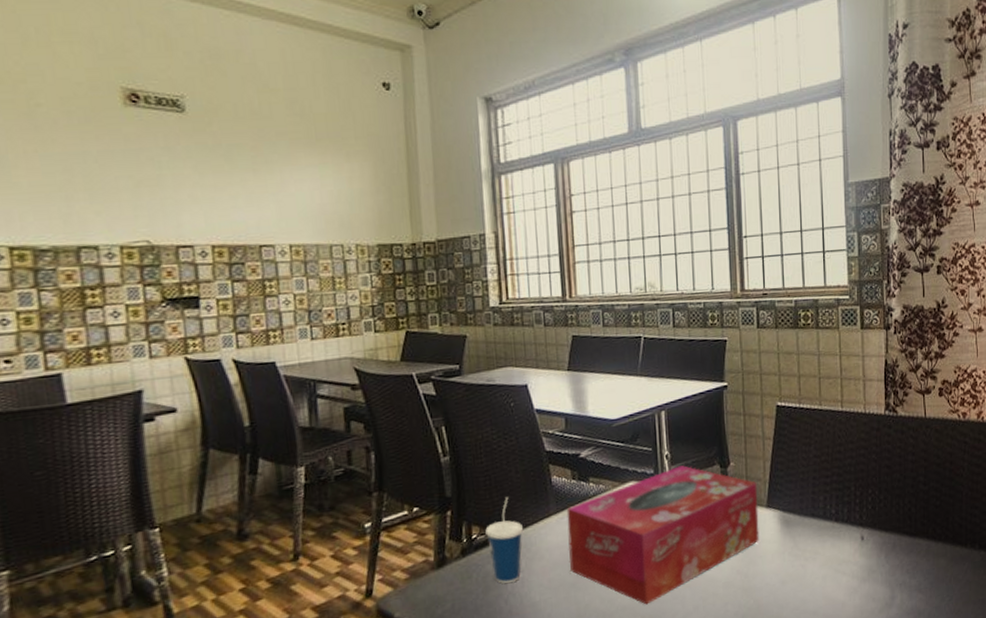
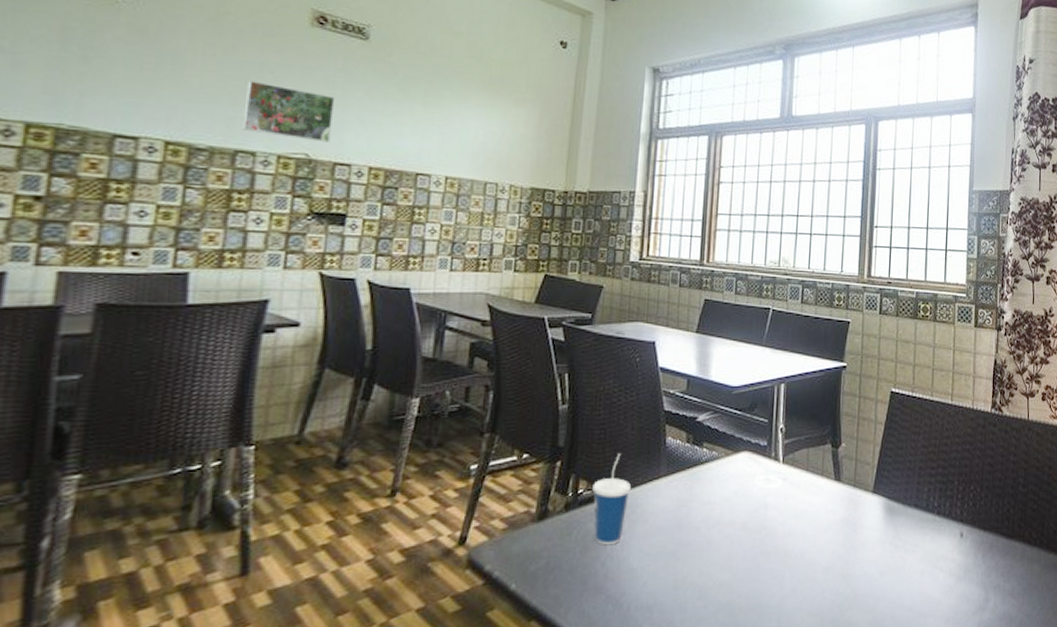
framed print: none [74,172,168,227] -> present [242,81,335,143]
tissue box: present [566,465,760,605] -> none [672,441,866,583]

